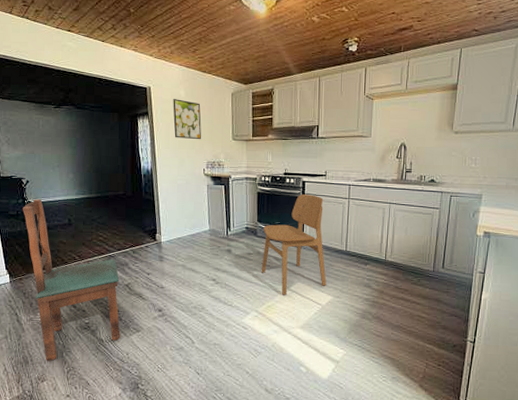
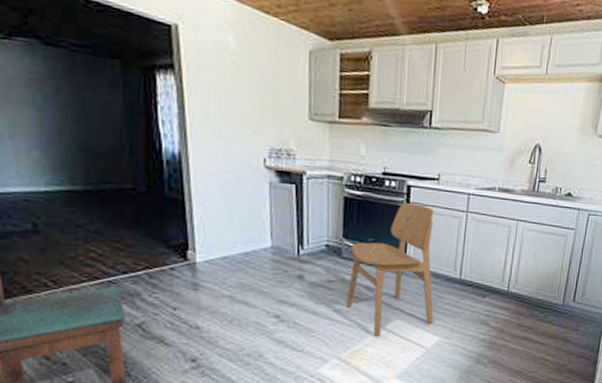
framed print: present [173,99,201,140] -> none [215,48,262,116]

